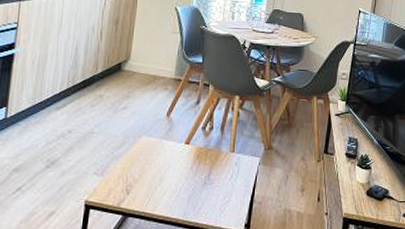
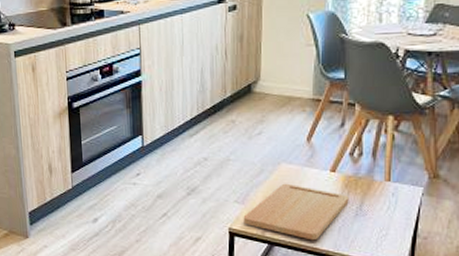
cutting board: none [100,155,200,210] -> present [243,183,349,241]

